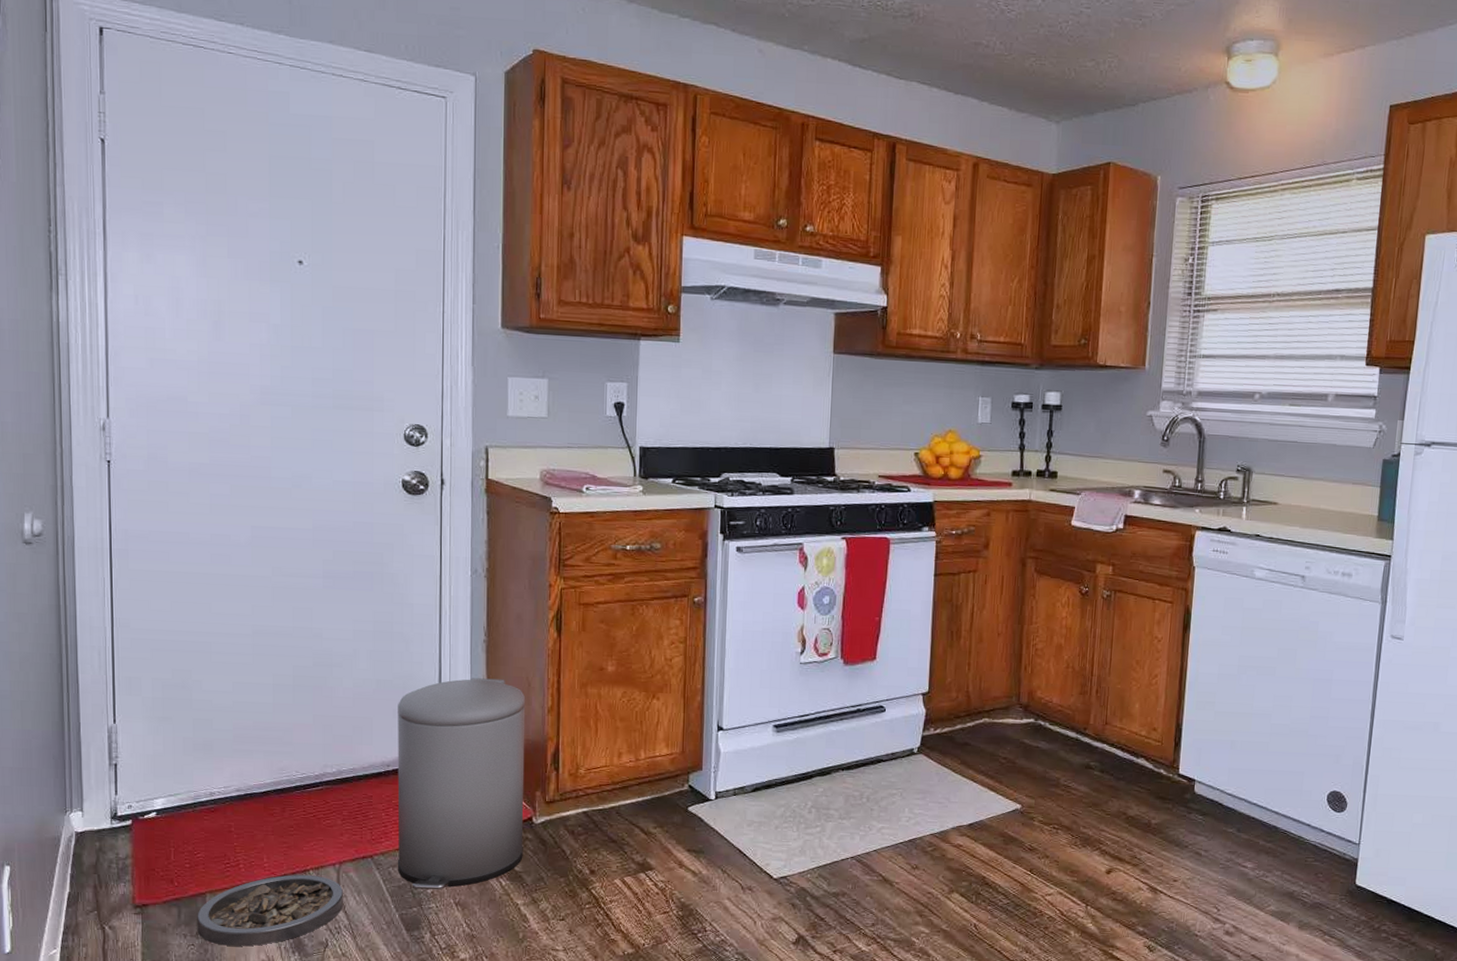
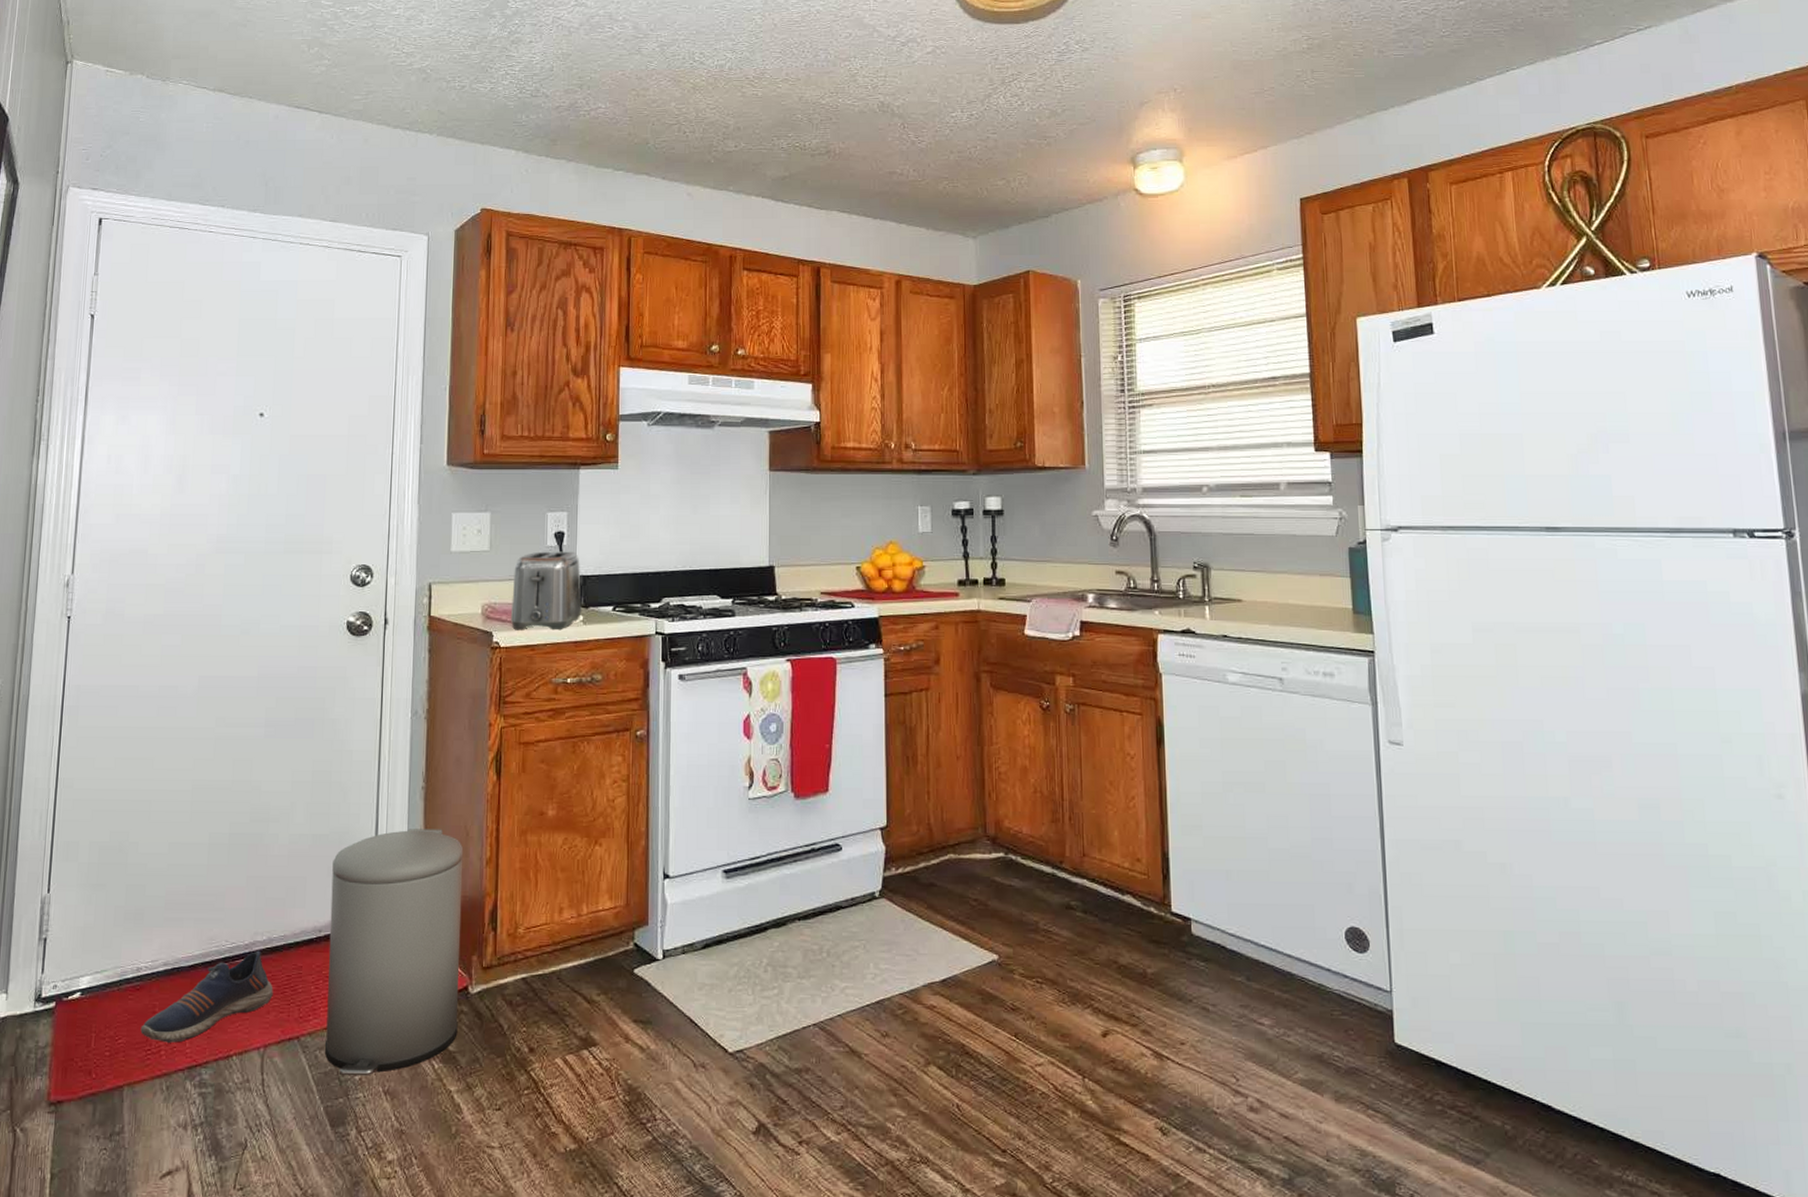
pet bowl: present [197,875,343,947] -> none [111,1062,266,1150]
shoe: none [218,780,345,858] -> present [140,950,273,1043]
toaster: none [569,421,642,500] -> present [510,551,582,631]

